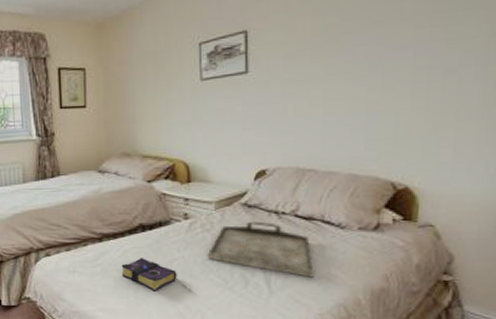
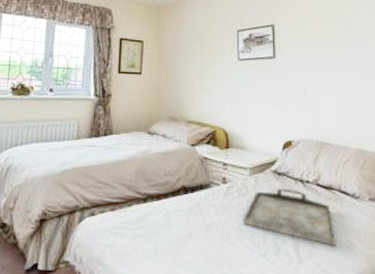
book: present [121,258,177,291] -> none [163,221,215,257]

